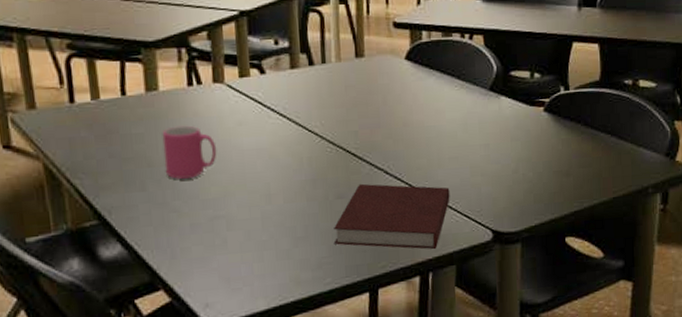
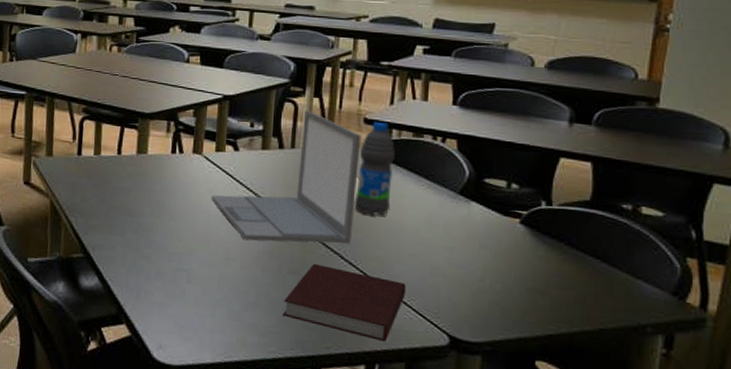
mug: present [162,125,217,179] -> none [142,185,188,232]
laptop: none [241,19,394,172] -> present [211,110,361,244]
water bottle: none [392,24,428,124] -> present [354,121,396,216]

